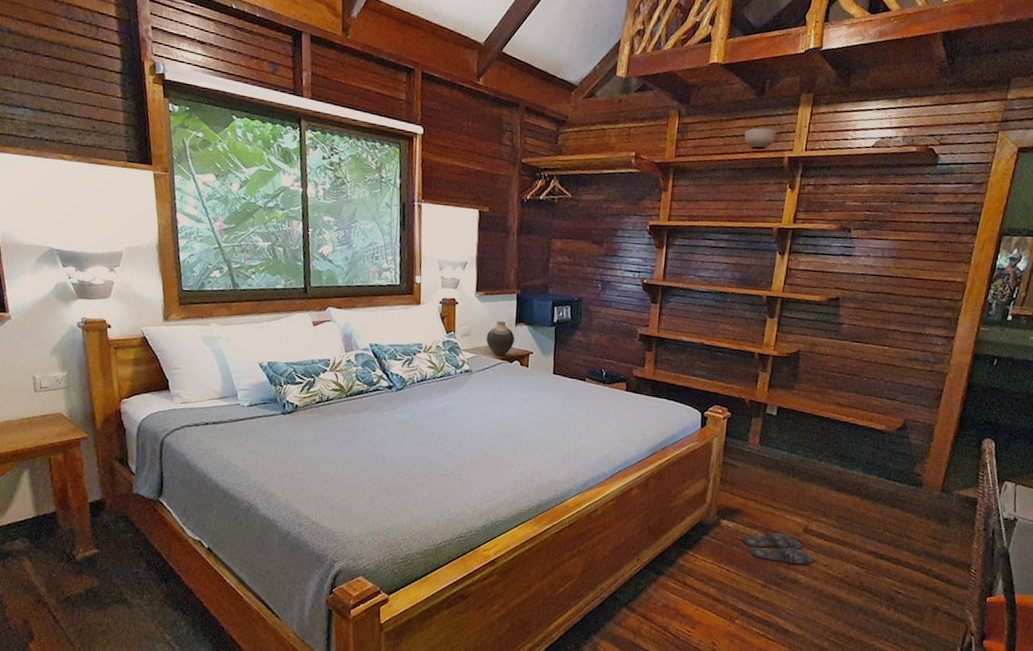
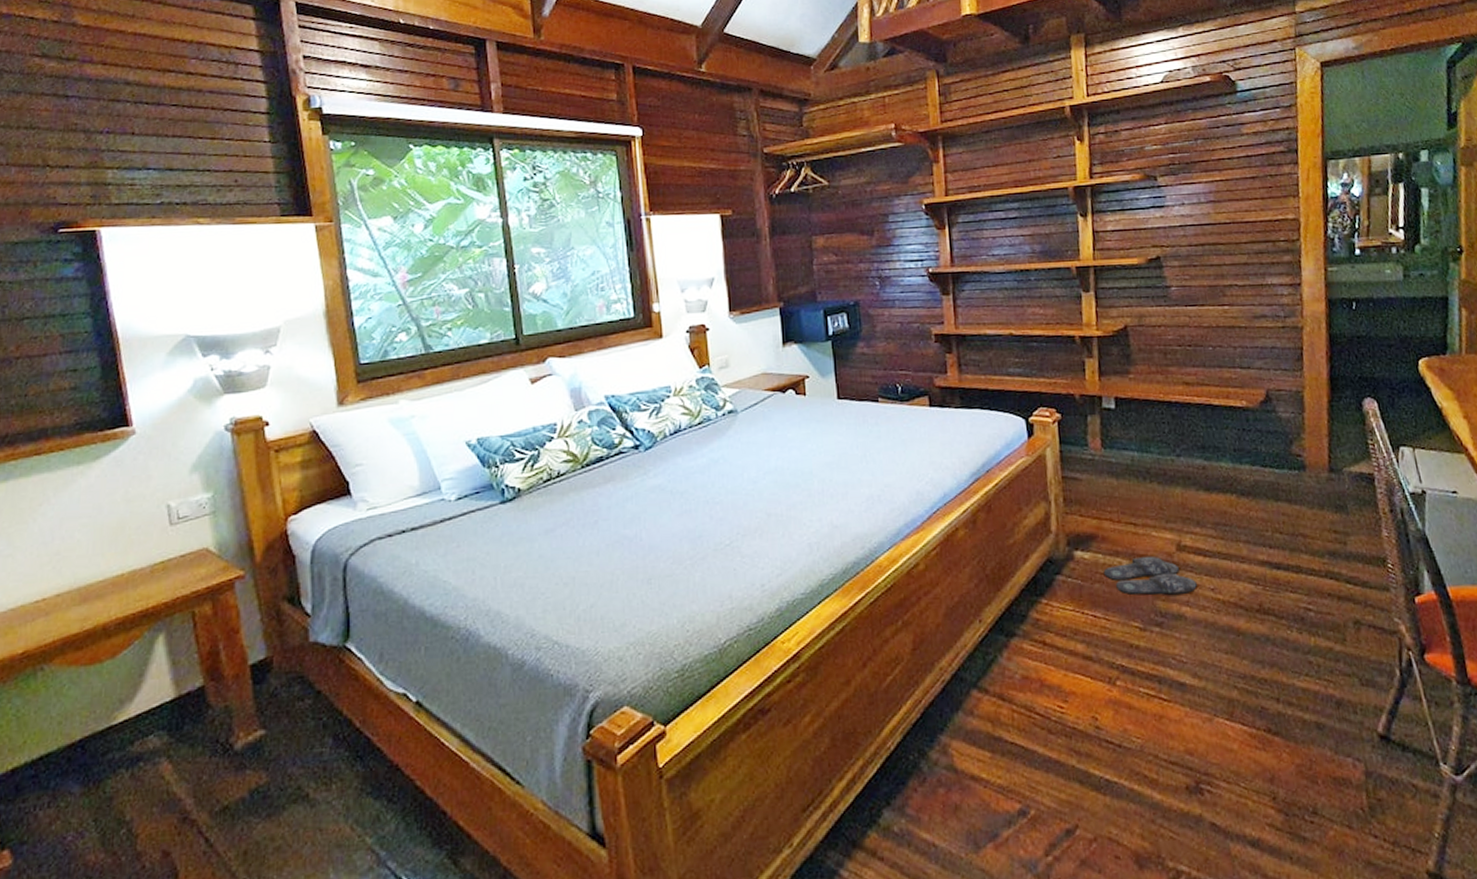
vase: present [486,321,515,357] -> none [749,344,785,388]
bowl: present [744,128,778,150] -> none [1015,77,1052,103]

